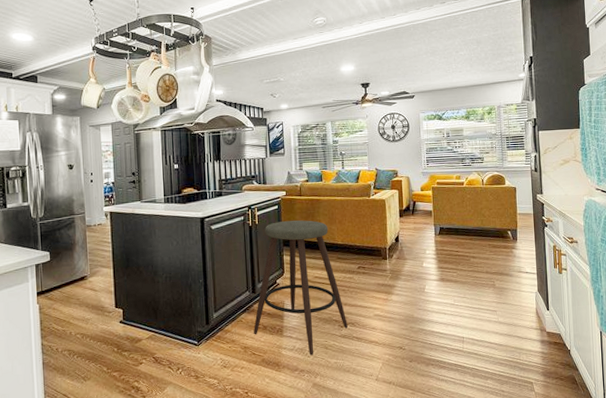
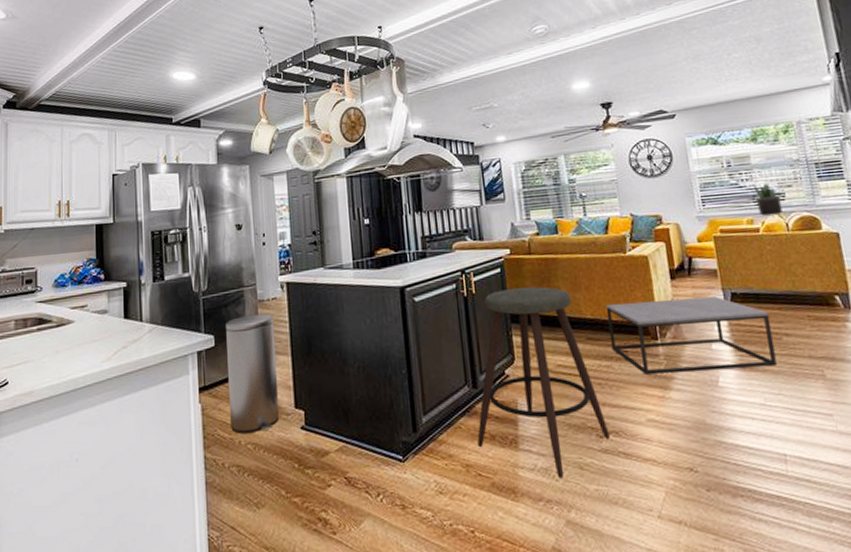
pedal bin: none [59,236,103,327] -> present [226,313,280,434]
coffee table: none [352,230,465,284] -> present [605,296,777,374]
planter: none [463,149,481,174] -> present [752,182,783,216]

